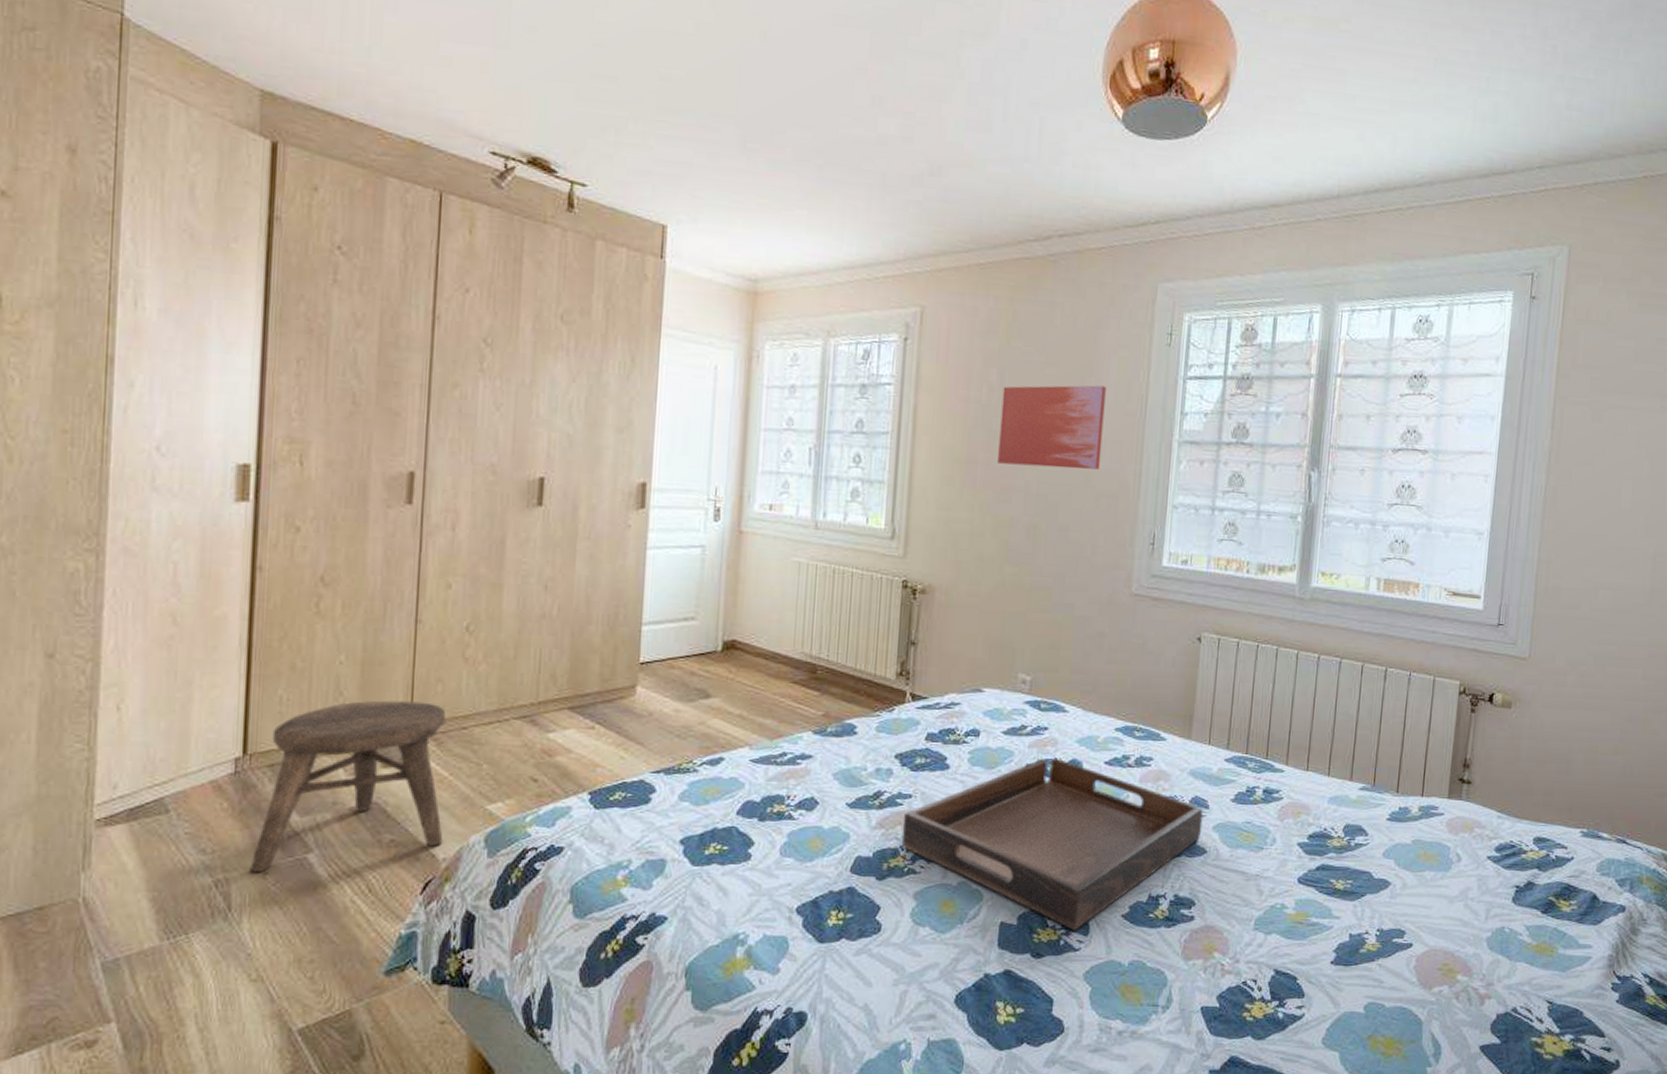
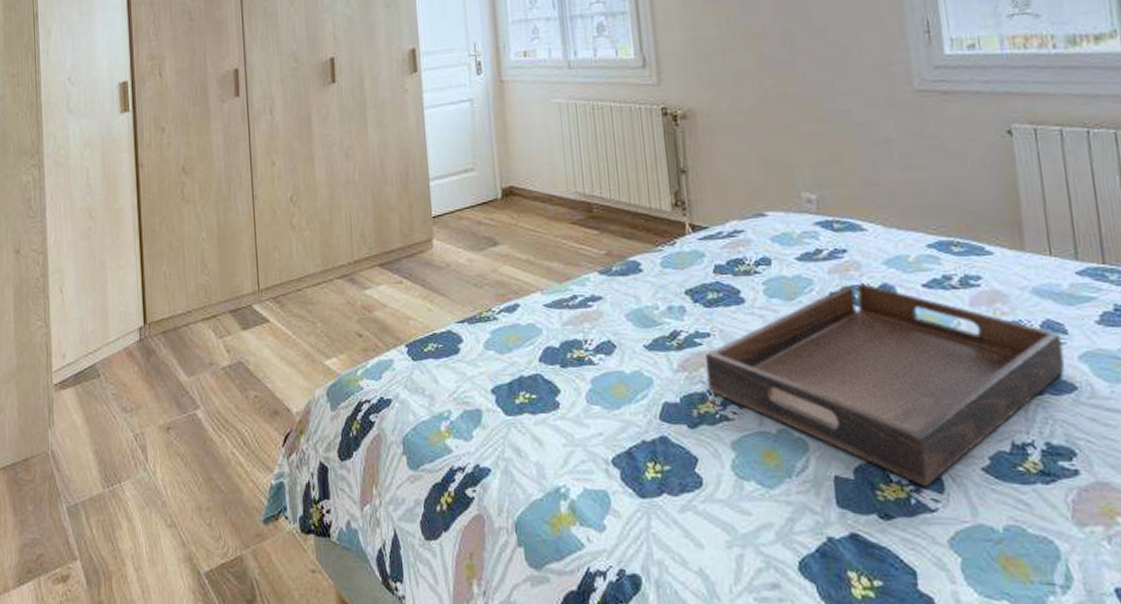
stool: present [249,700,447,873] -> none [157,268,295,428]

